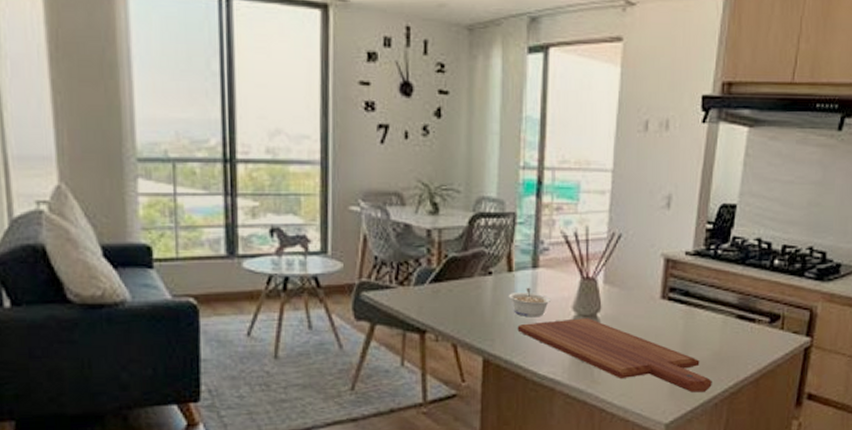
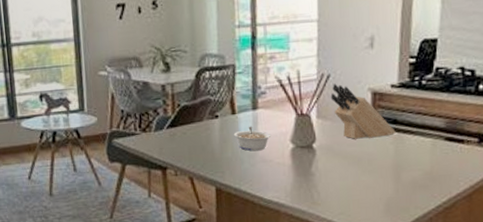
cutting board: present [517,318,712,392] -> none [243,149,426,209]
knife block: none [620,245,687,311] -> present [330,83,396,139]

